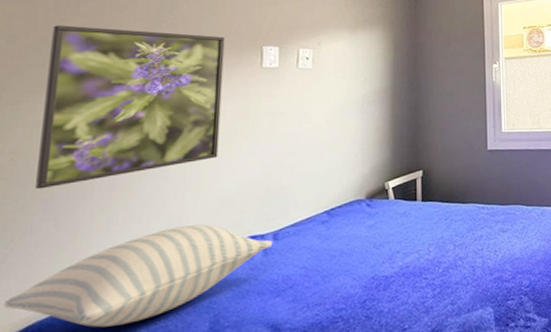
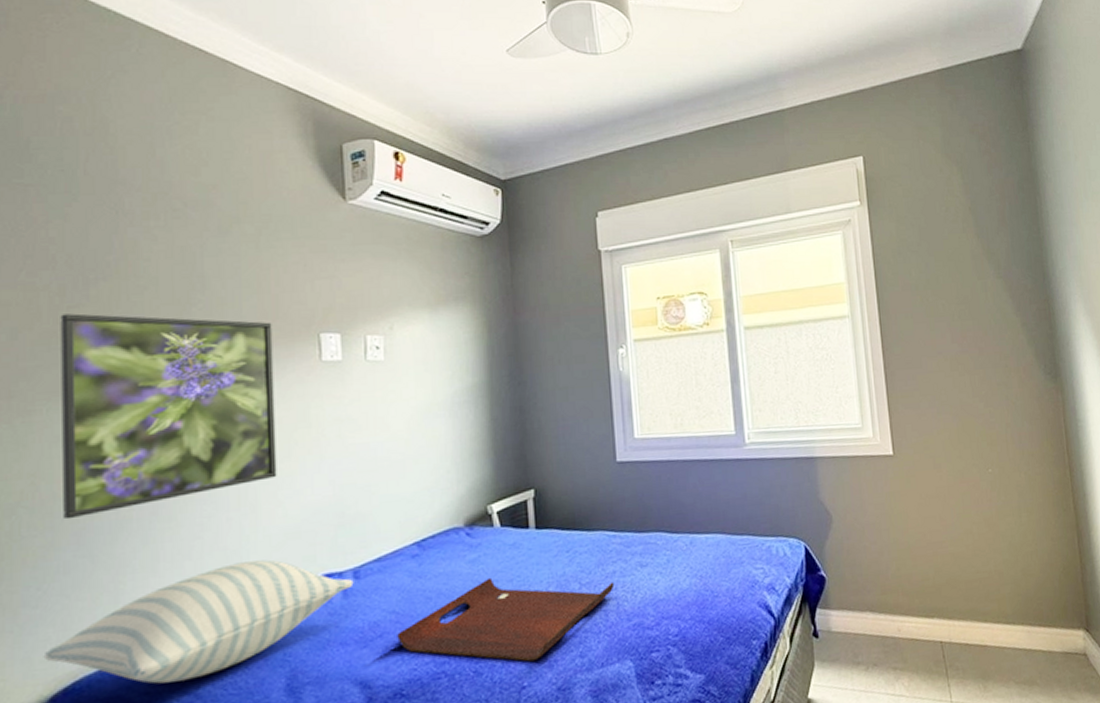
serving tray: none [305,240,481,308] -> present [397,577,615,662]

